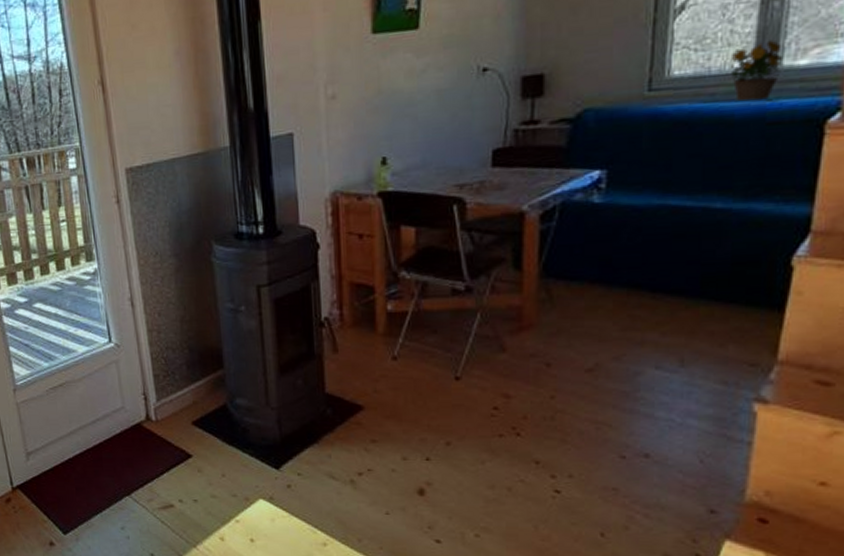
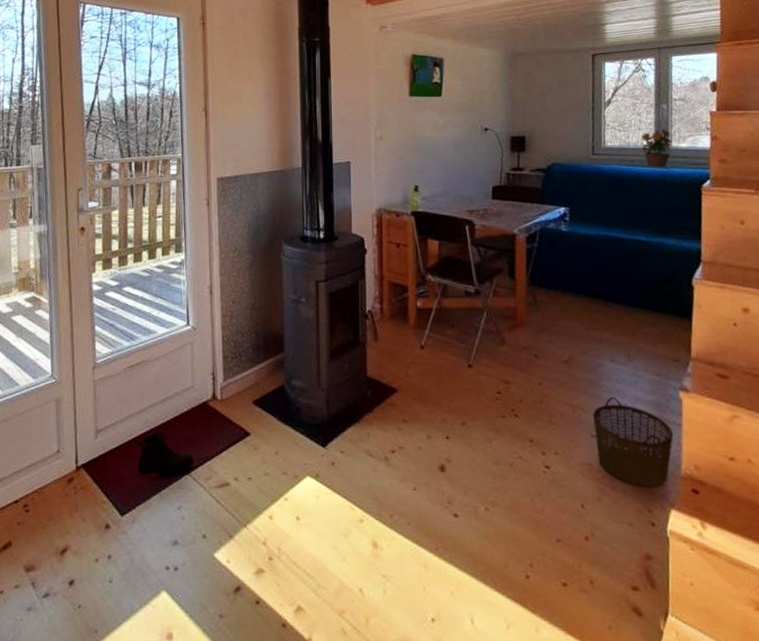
boot: none [69,454,134,497] -> present [136,431,195,475]
basket: none [623,410,739,516] -> present [592,396,674,488]

